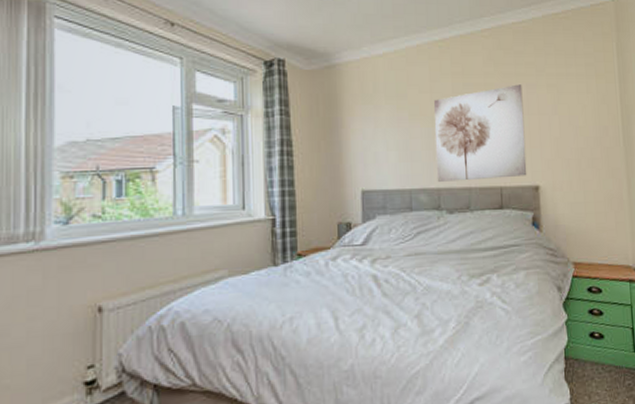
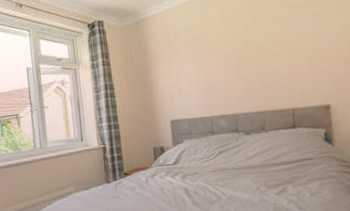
wall art: present [434,84,527,182] -> none [228,14,318,109]

